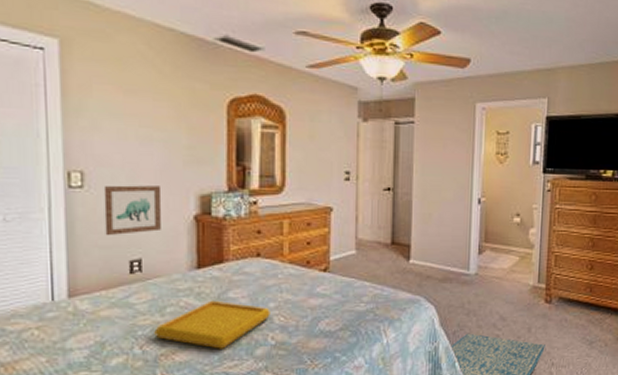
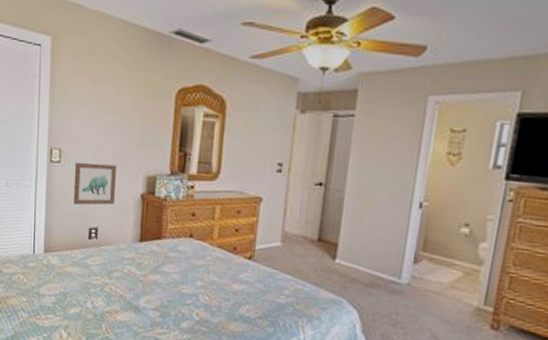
serving tray: present [154,300,270,349] -> none [103,271,197,317]

